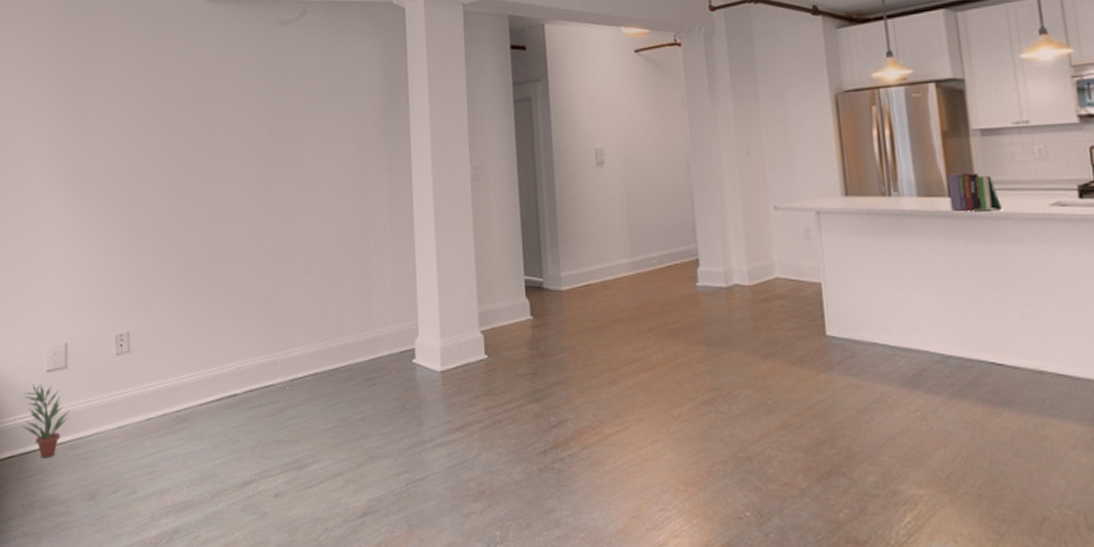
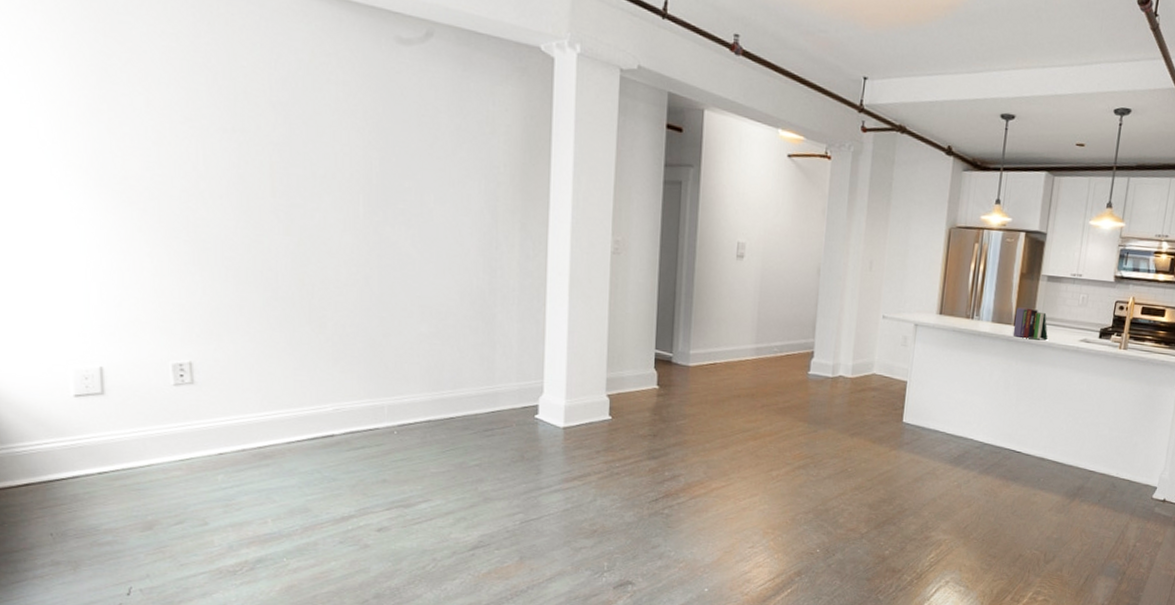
potted plant: present [22,384,70,459] -> none [41,408,113,488]

